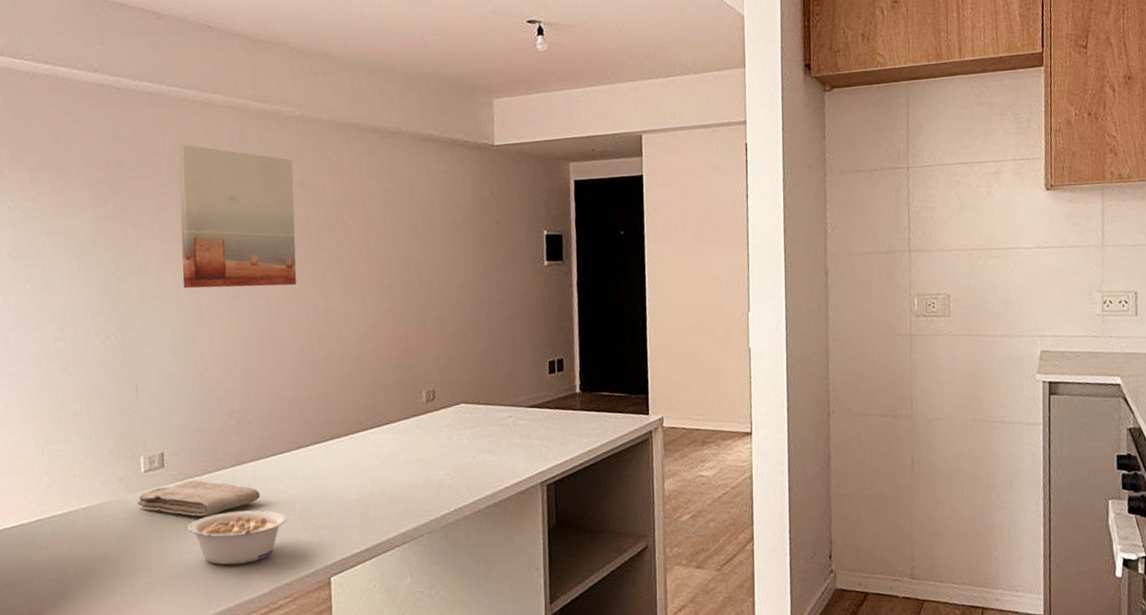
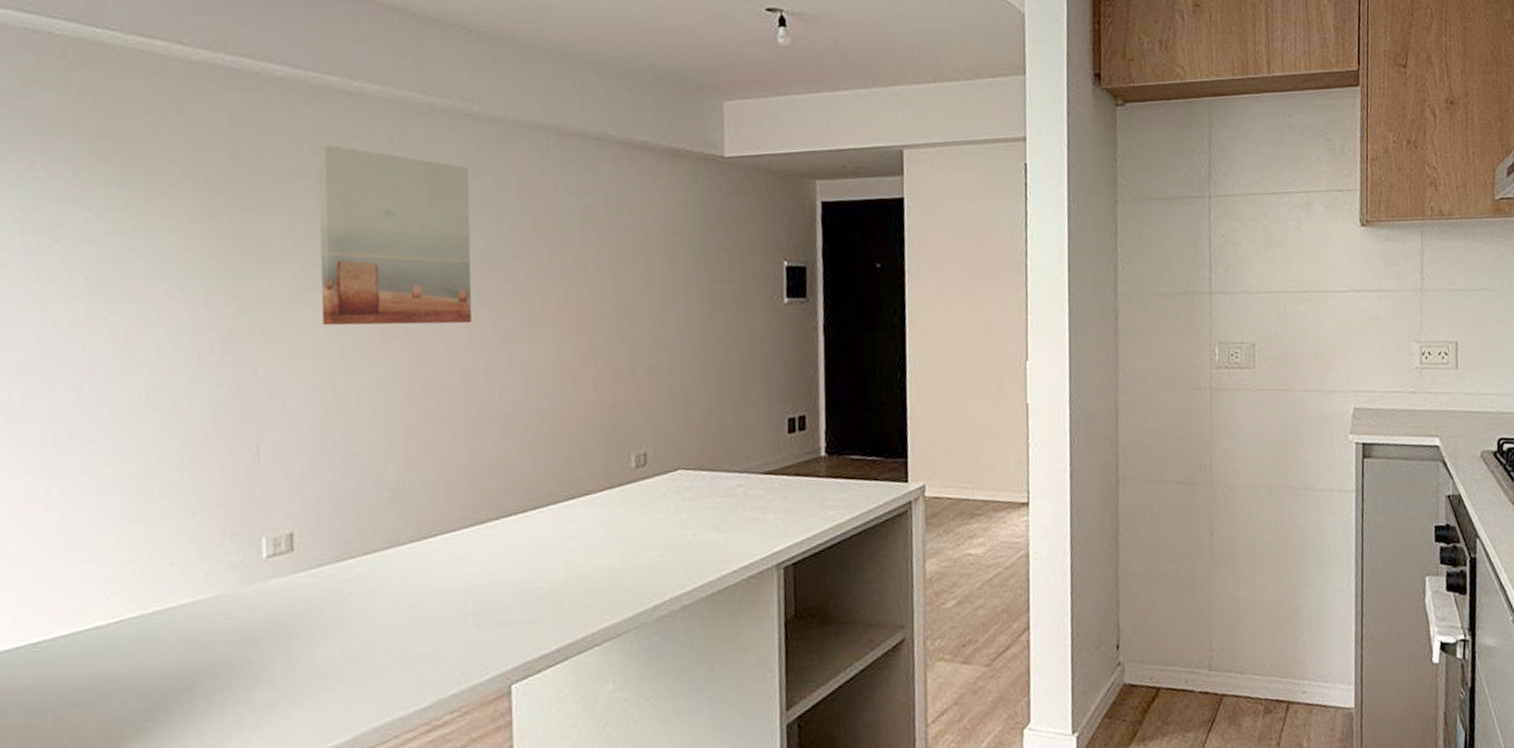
washcloth: present [137,480,261,517] -> none [256,566,422,613]
legume: present [188,510,287,565] -> none [324,603,455,673]

